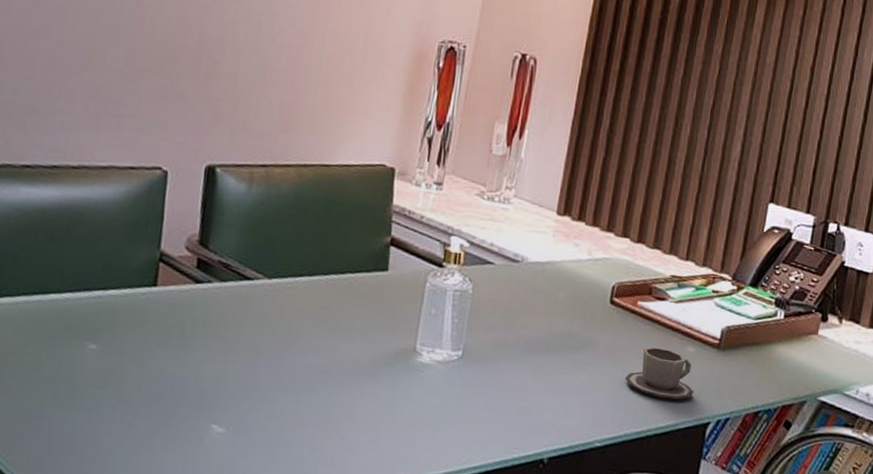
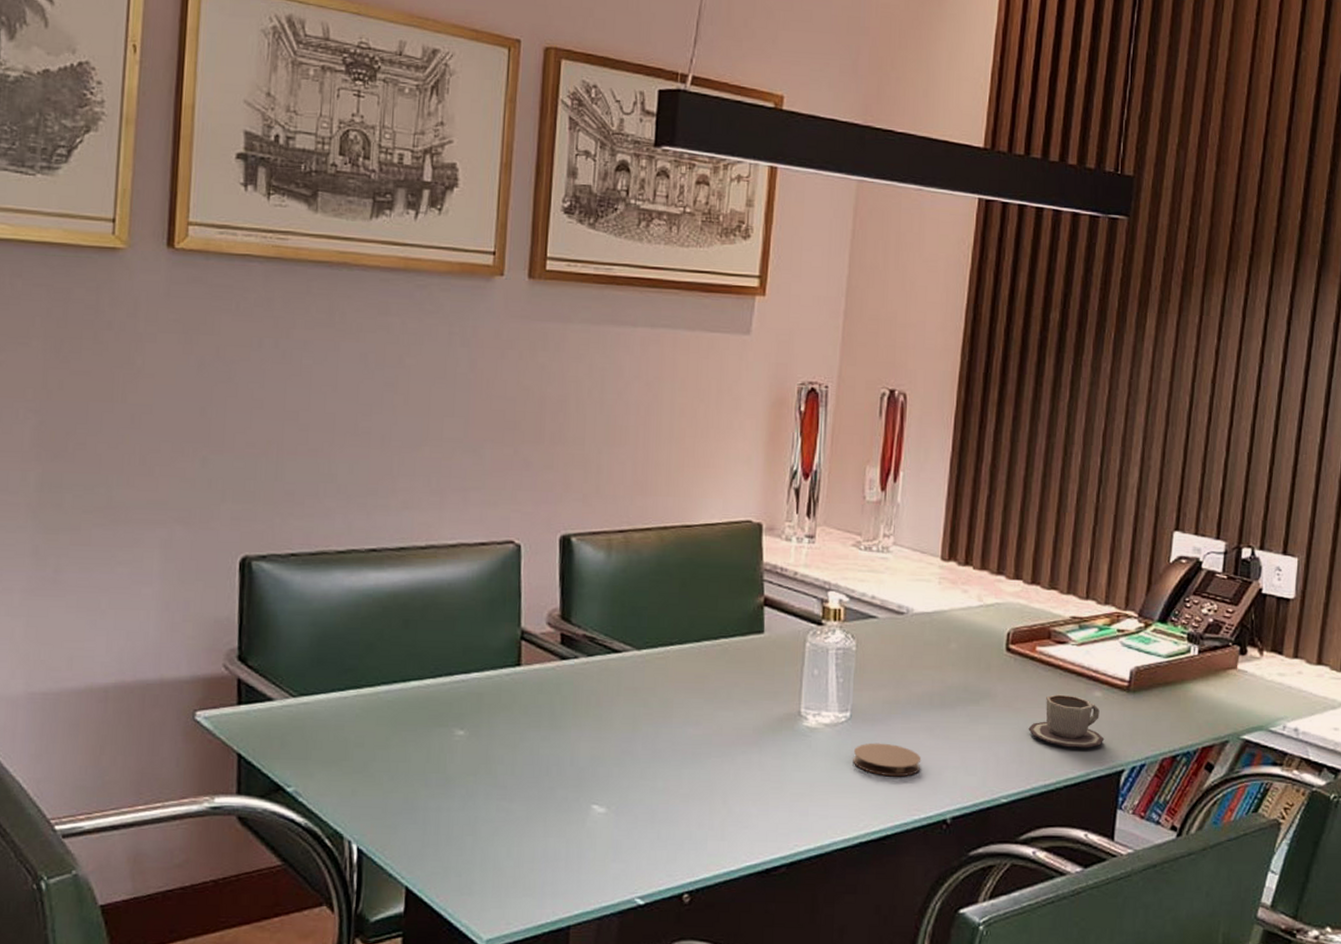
coaster: none [461,381,525,416] -> present [853,743,922,777]

